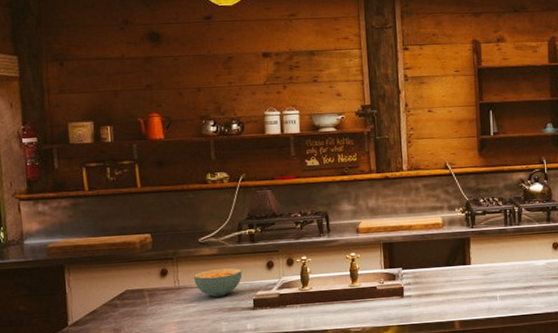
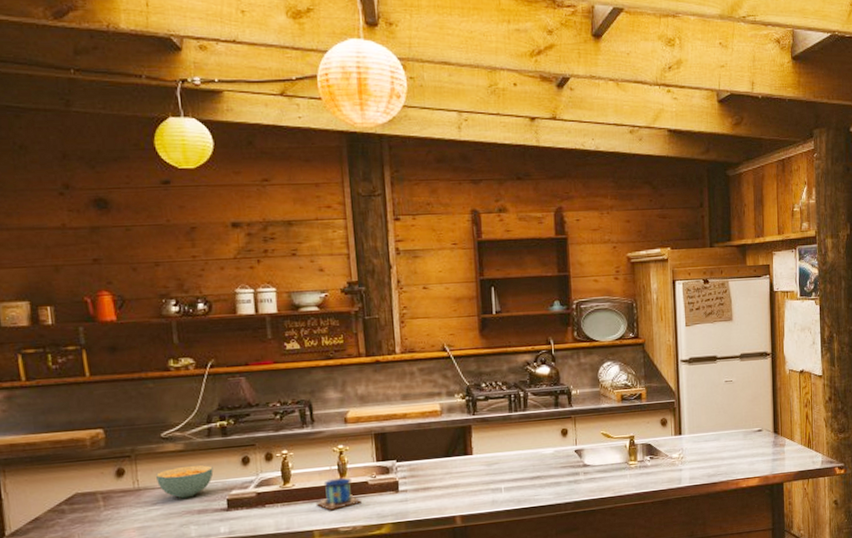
mug: none [330,262,370,312] -> present [315,455,362,510]

